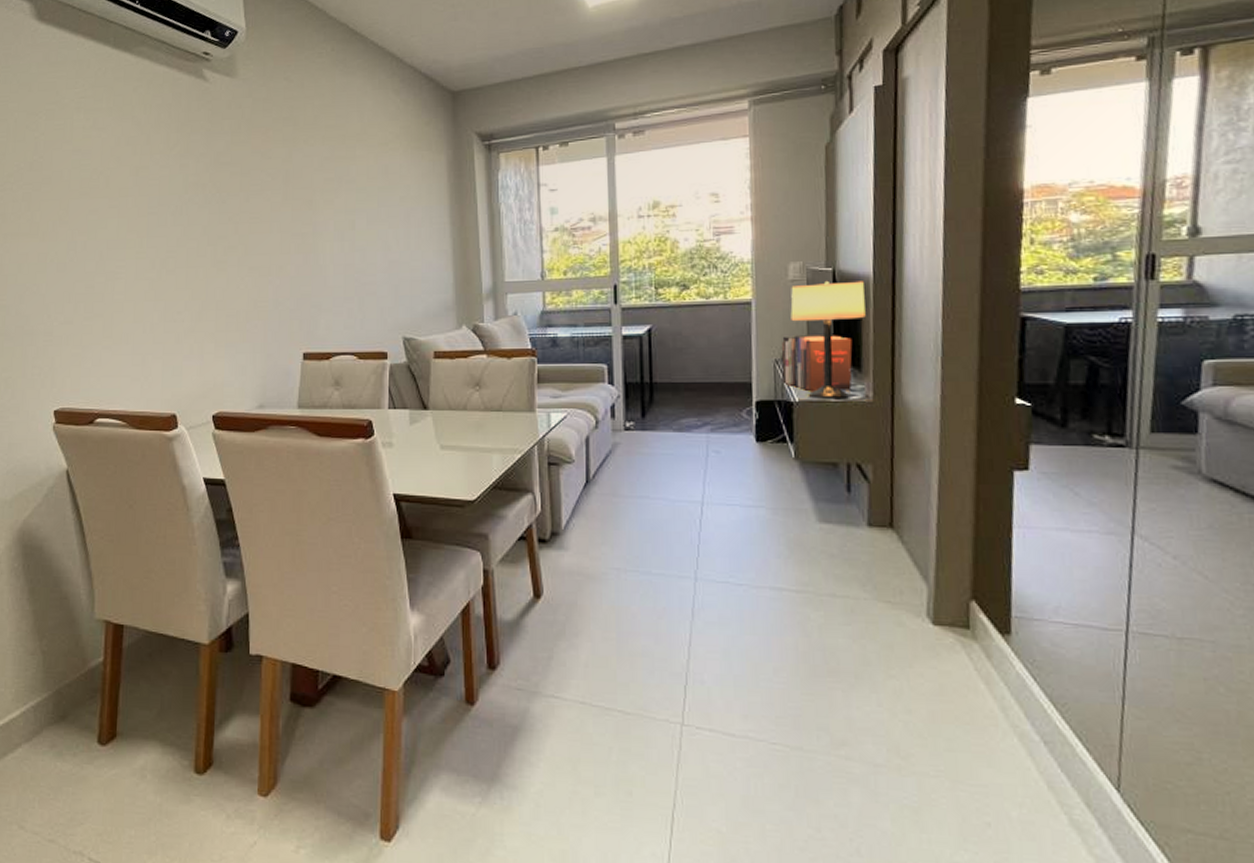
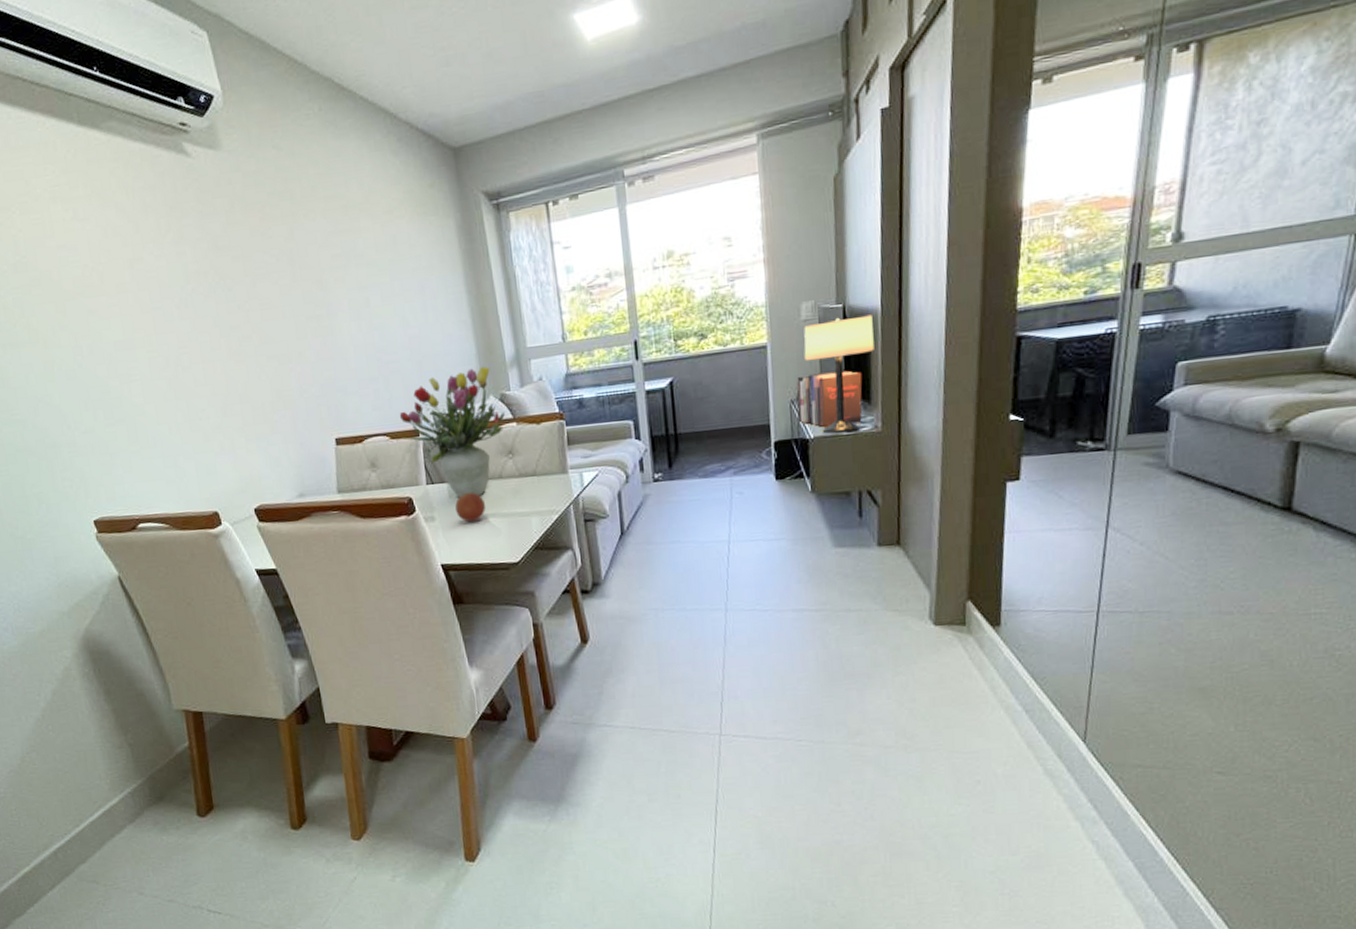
flower arrangement: none [369,295,476,426] -> present [399,365,505,498]
fruit: none [415,421,446,451] -> present [455,492,485,522]

